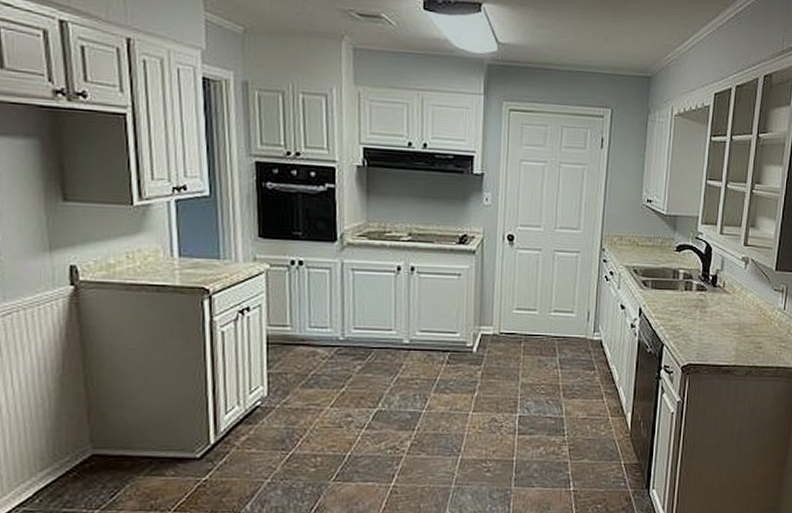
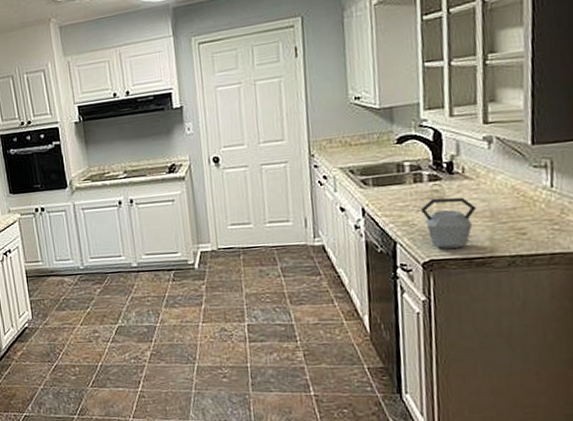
kettle: none [687,307,729,356] -> present [421,197,476,249]

